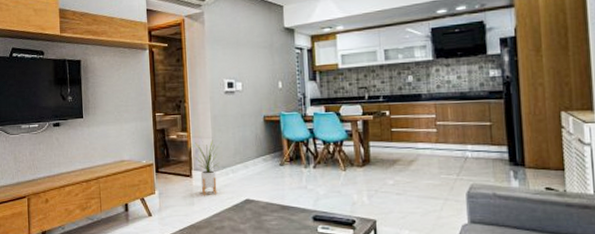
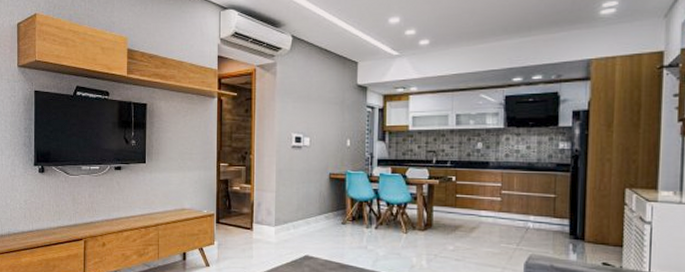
house plant: present [194,139,220,195] -> none [256,194,283,249]

